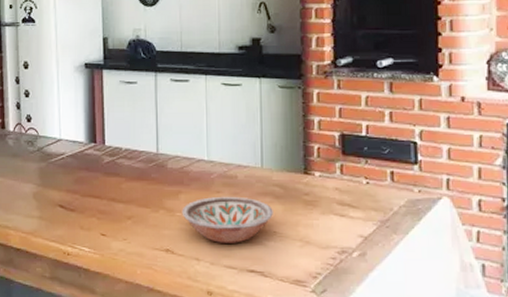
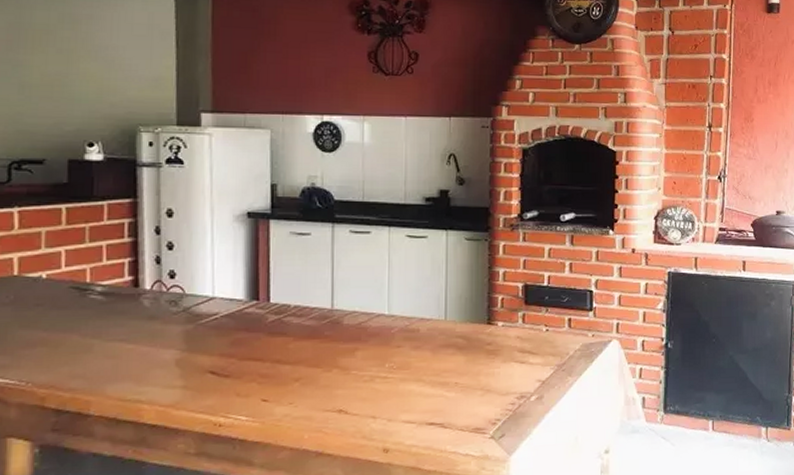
bowl: present [181,196,273,243] -> none [357,350,455,399]

